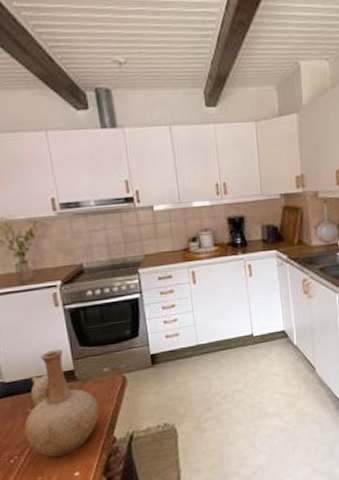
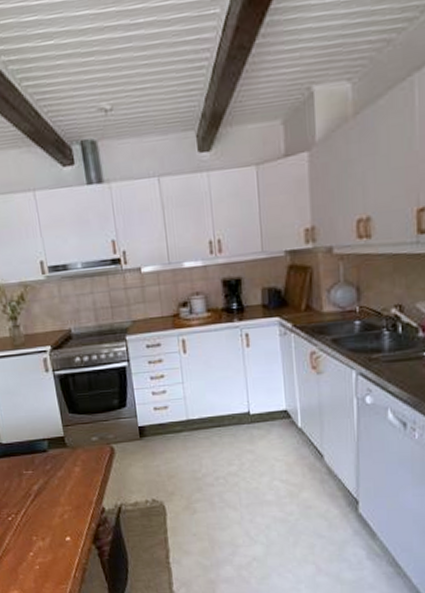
vase: present [24,349,100,458] -> none [20,415,89,520]

